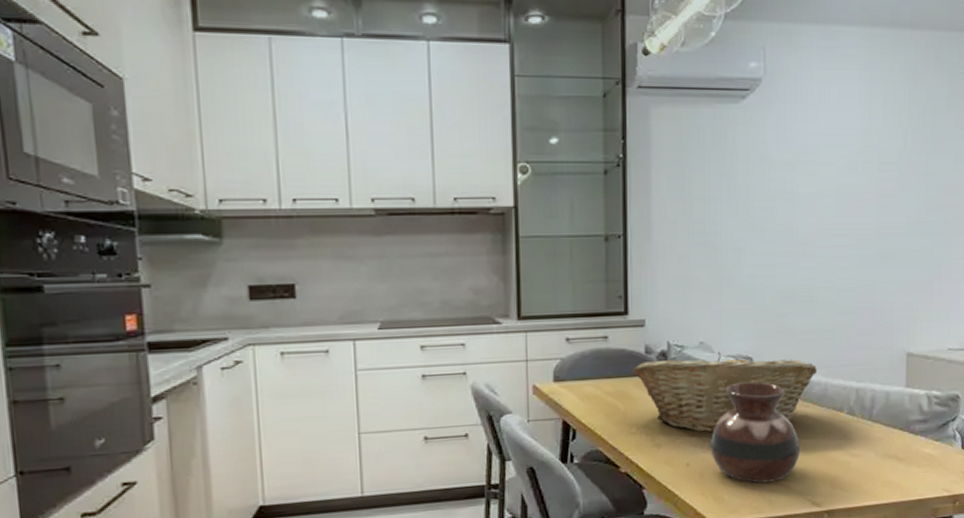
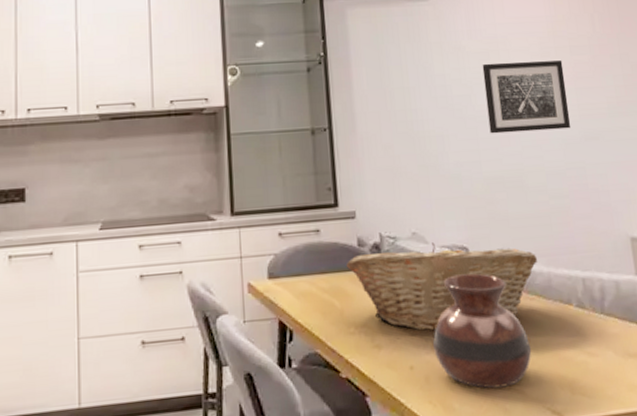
wall art: none [787,175,869,249] -> present [482,60,571,134]

